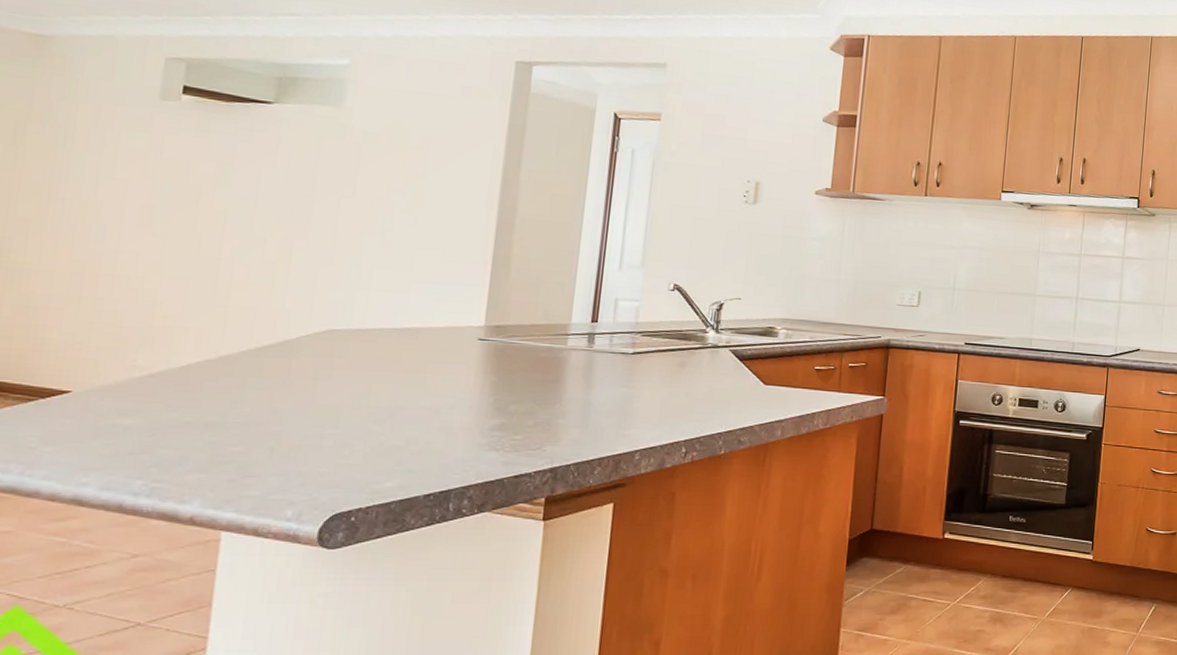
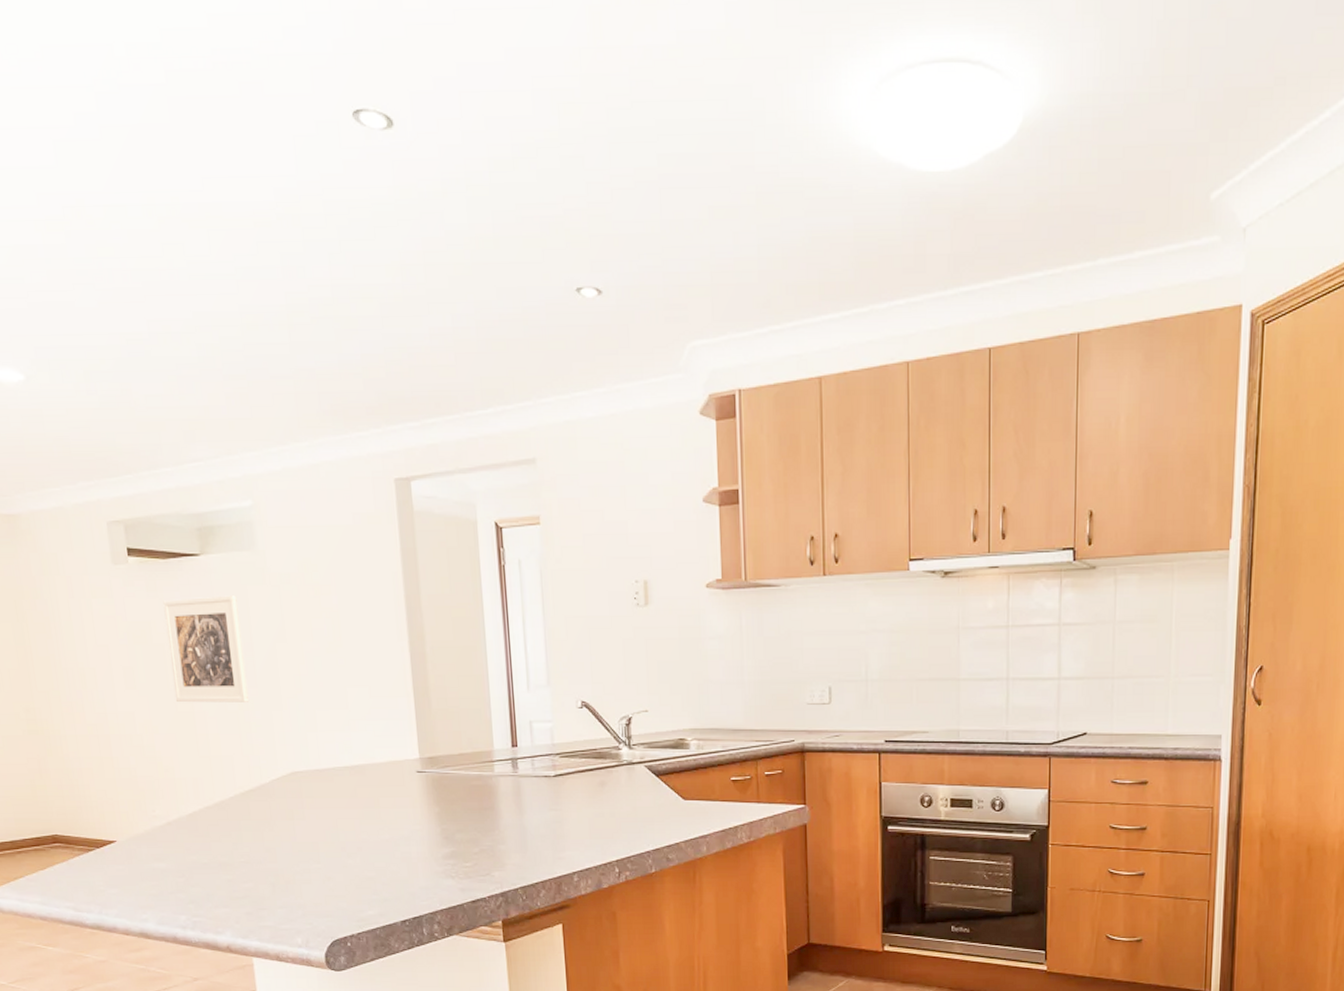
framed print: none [199,142,307,254] -> present [163,595,250,703]

